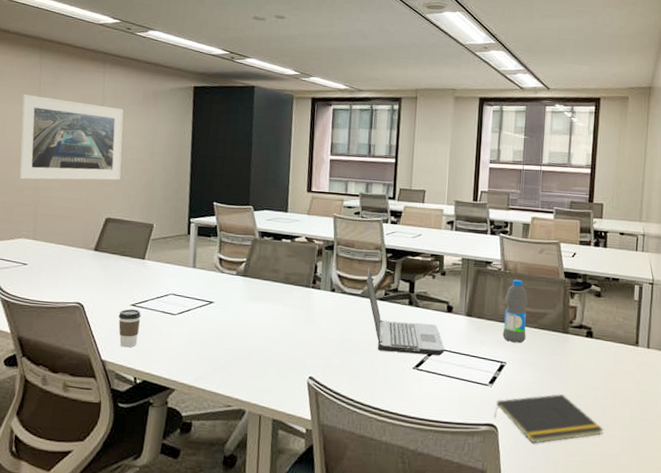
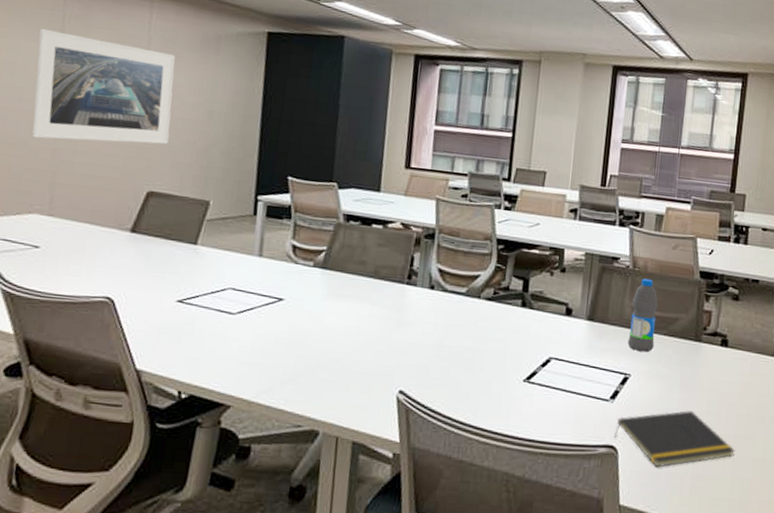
coffee cup: present [118,309,142,348] -> none [160,306,190,354]
laptop computer: present [366,267,445,356] -> none [471,261,562,366]

